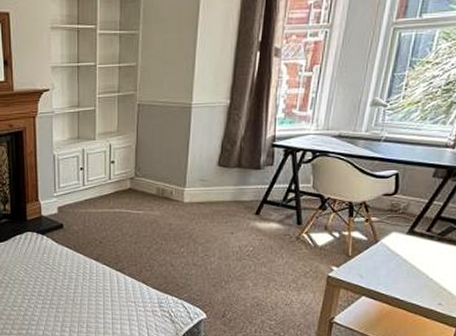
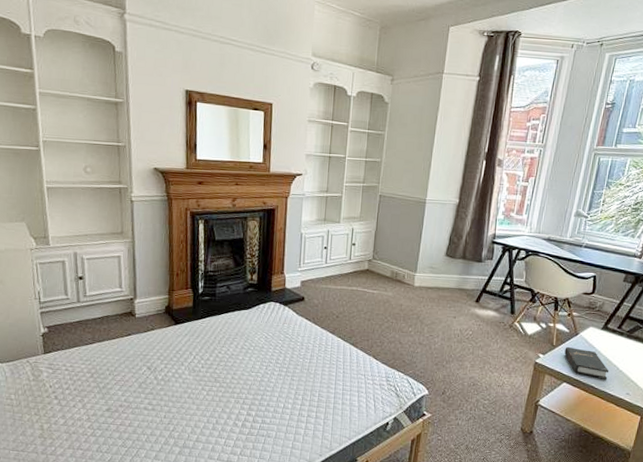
hardback book: none [362,256,417,290] -> present [564,346,609,380]

